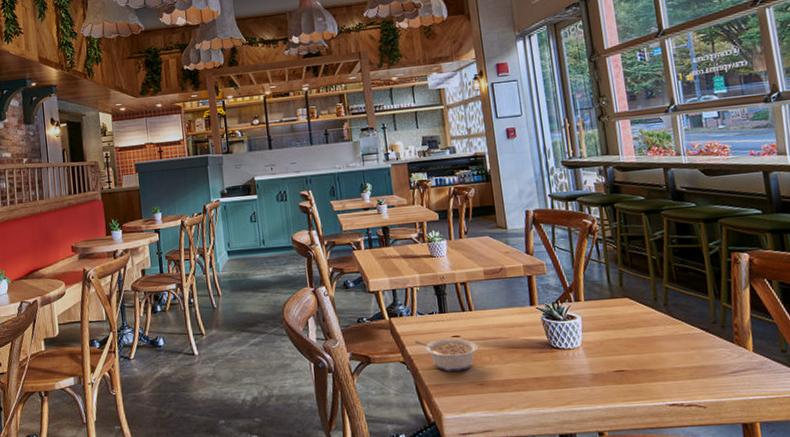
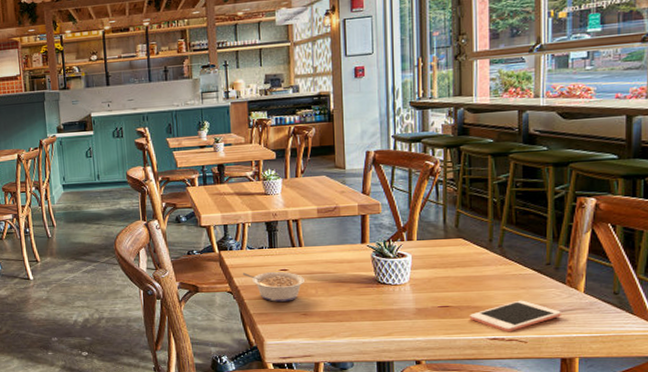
cell phone: none [645,361,735,396] -> present [469,300,561,331]

